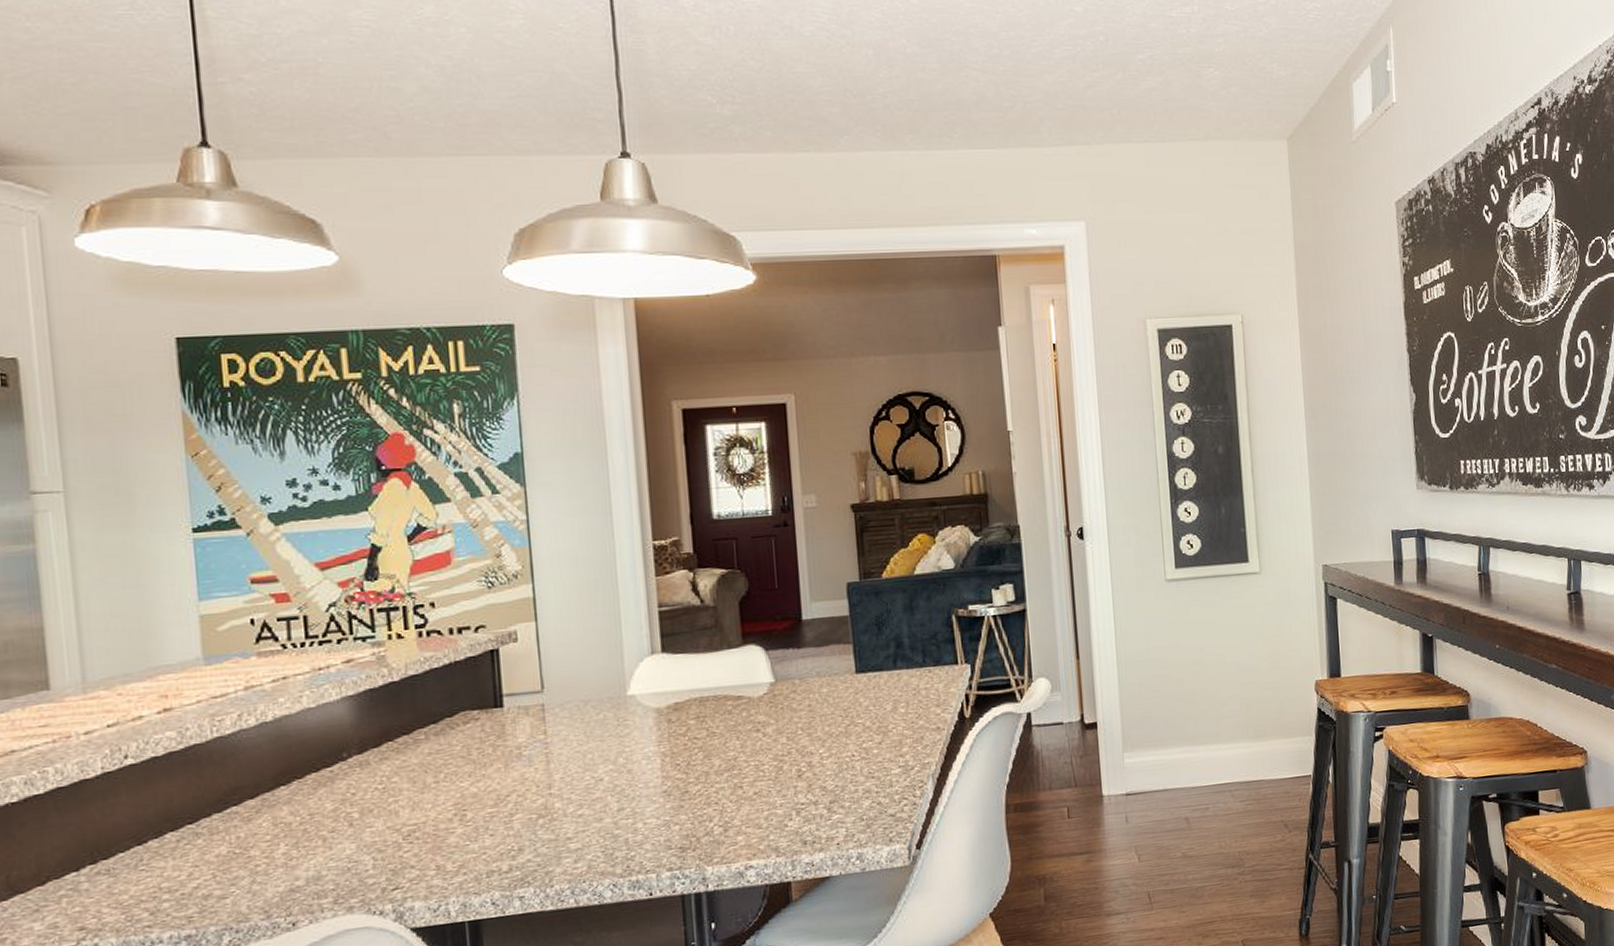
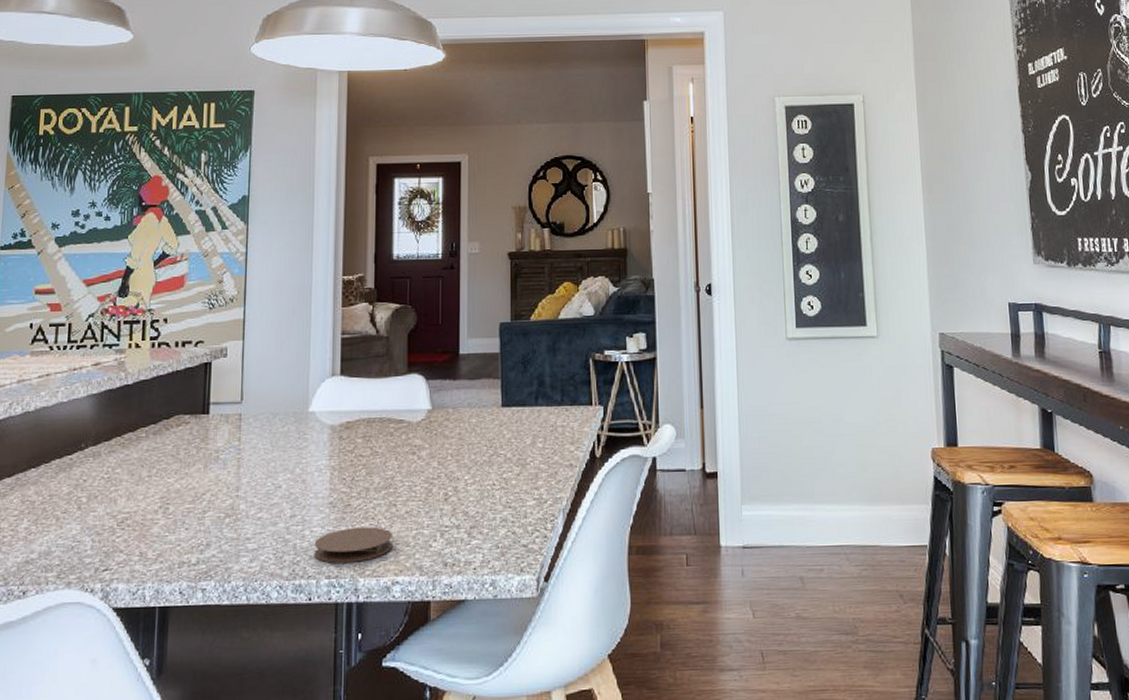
coaster: none [649,811,742,855] -> present [314,526,392,563]

